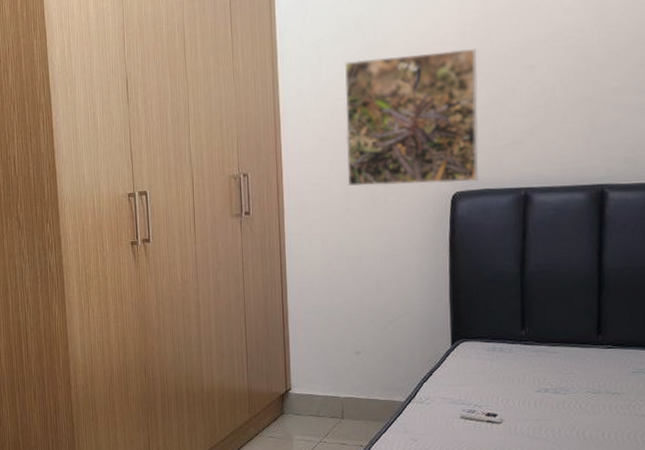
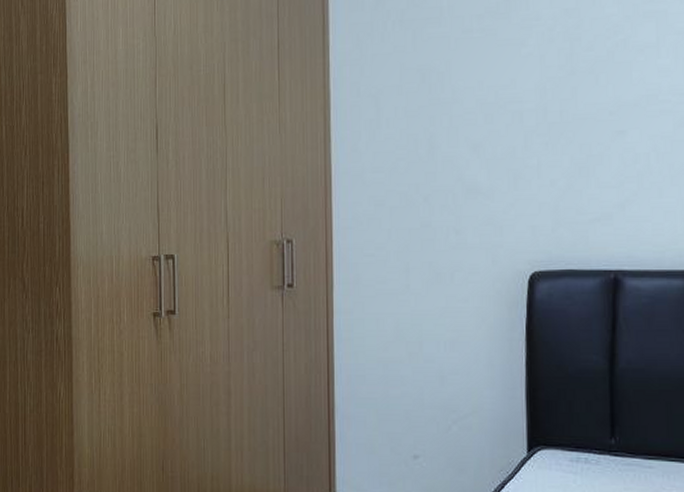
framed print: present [345,49,479,187] -> none [407,108,561,261]

